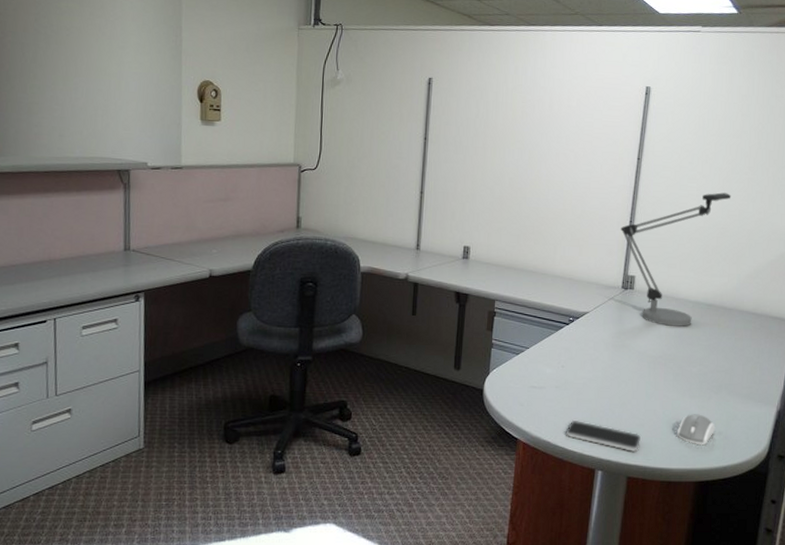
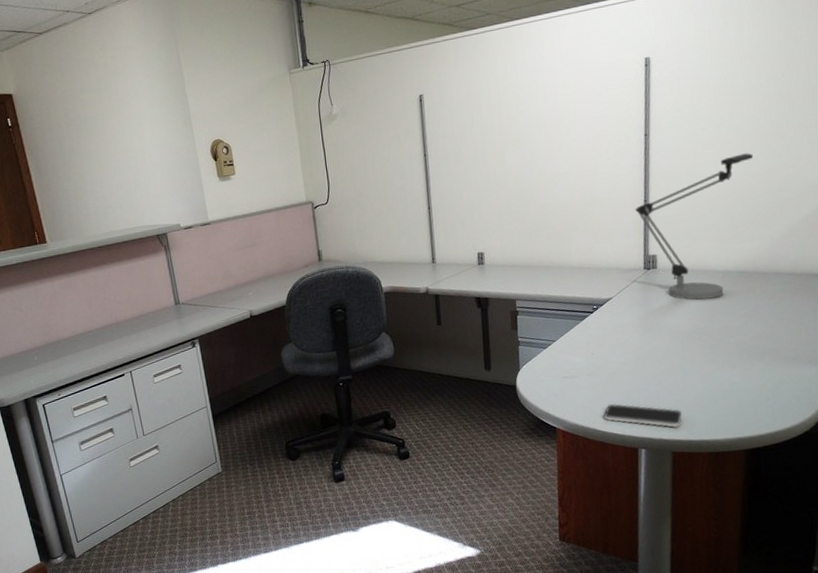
computer mouse: present [677,414,716,446] -> none [720,383,762,414]

